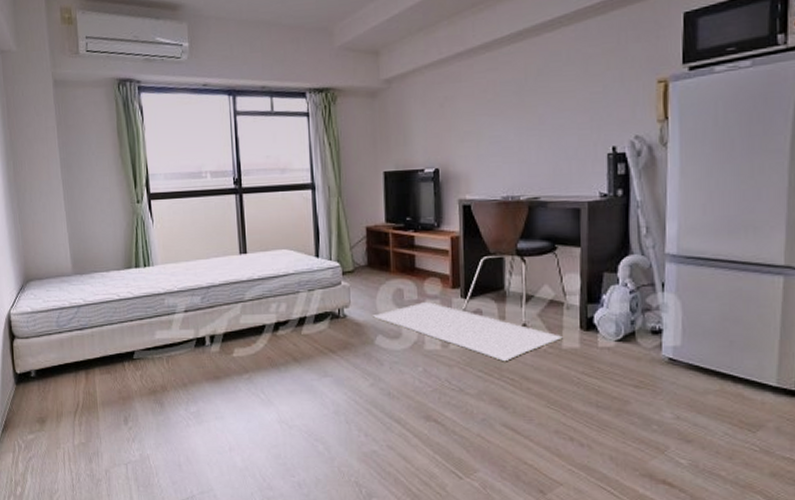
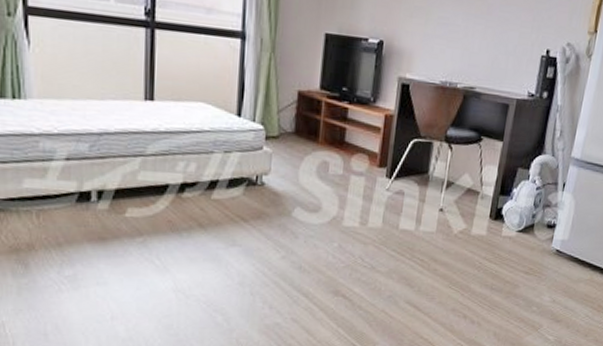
rug: present [373,302,563,362] -> none [293,178,473,244]

